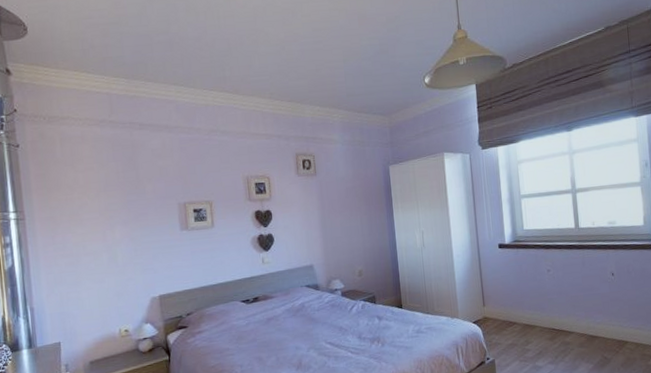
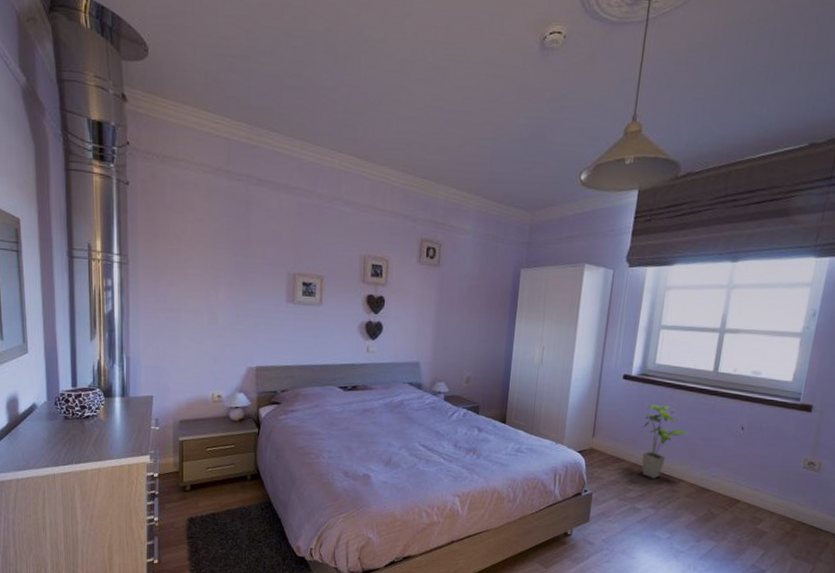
house plant: none [526,266,569,335] -> present [641,405,690,478]

